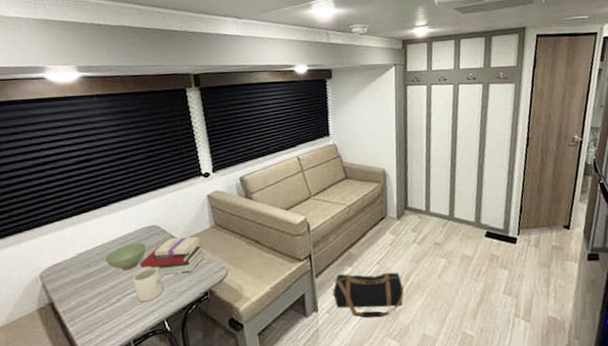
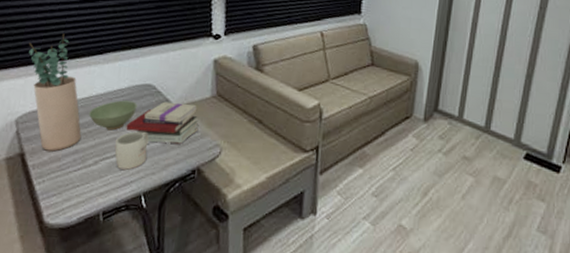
vase: none [38,193,102,297] -> present [29,33,82,152]
duffel bag: present [332,272,405,318] -> none [335,175,420,235]

